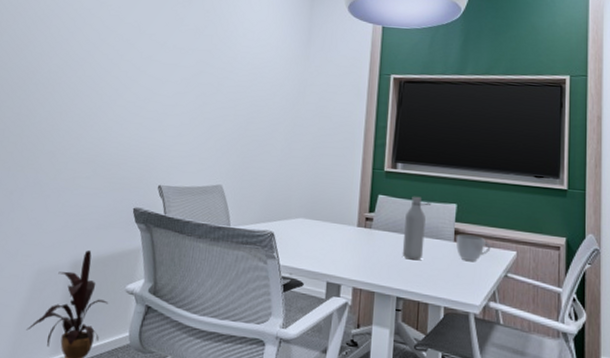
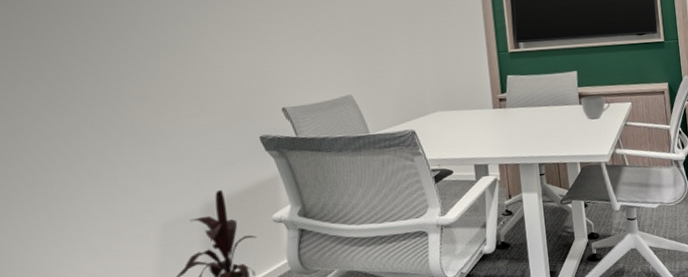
water bottle: present [402,196,432,261] -> none [534,70,556,129]

